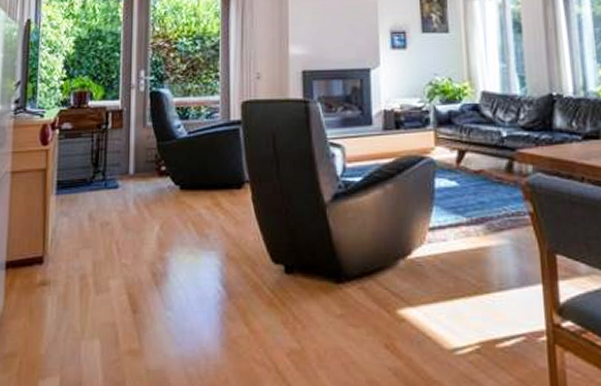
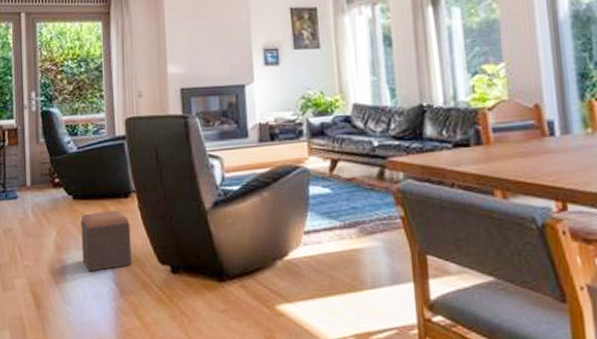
footstool: none [187,203,242,272] -> present [81,210,132,272]

